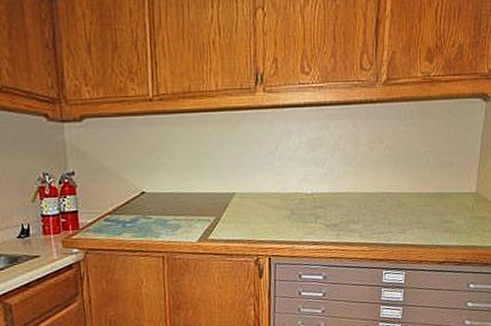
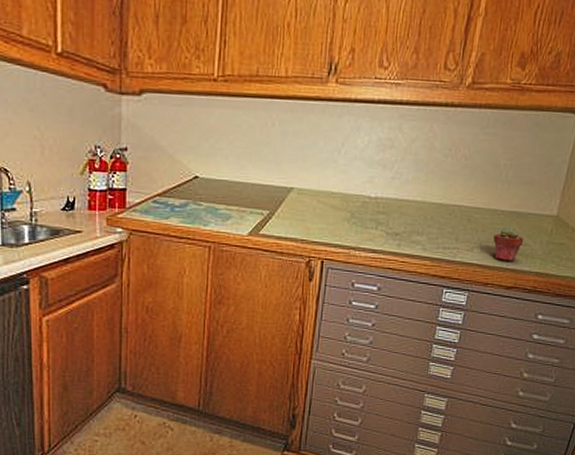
potted succulent: none [422,207,450,239] -> present [493,227,524,262]

